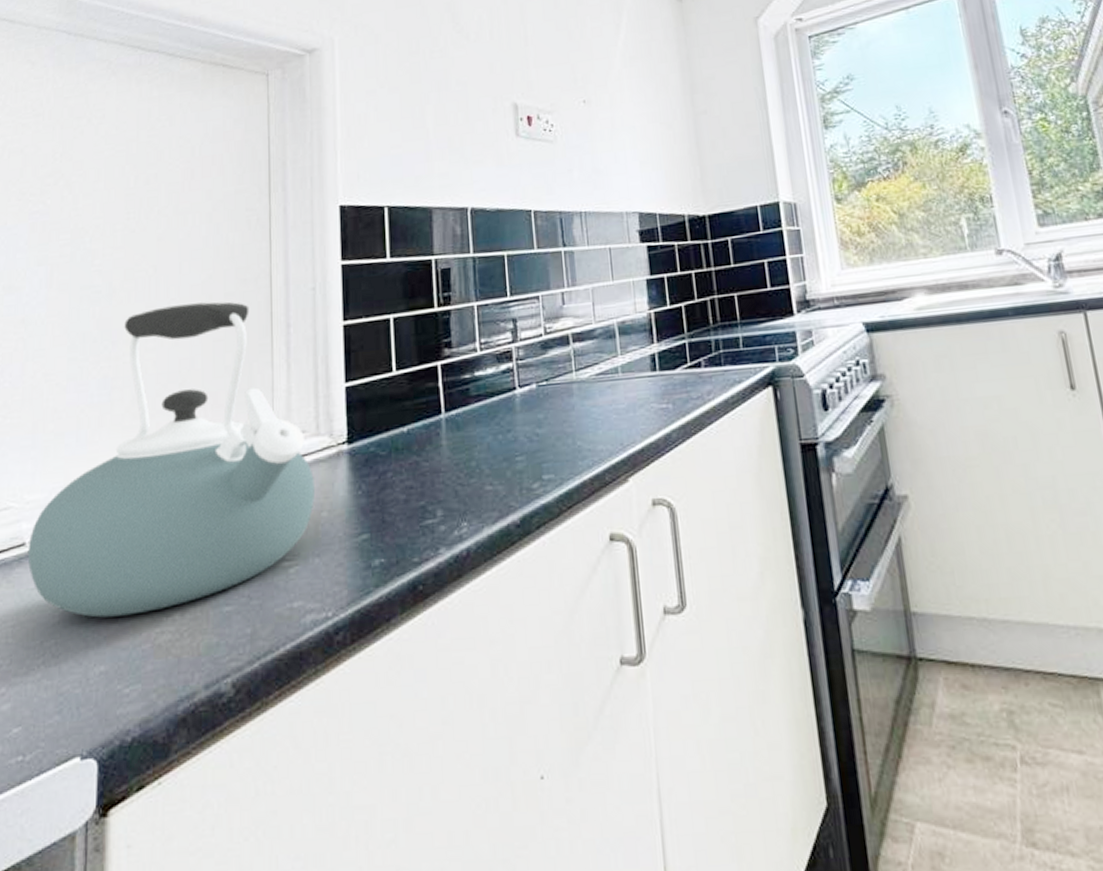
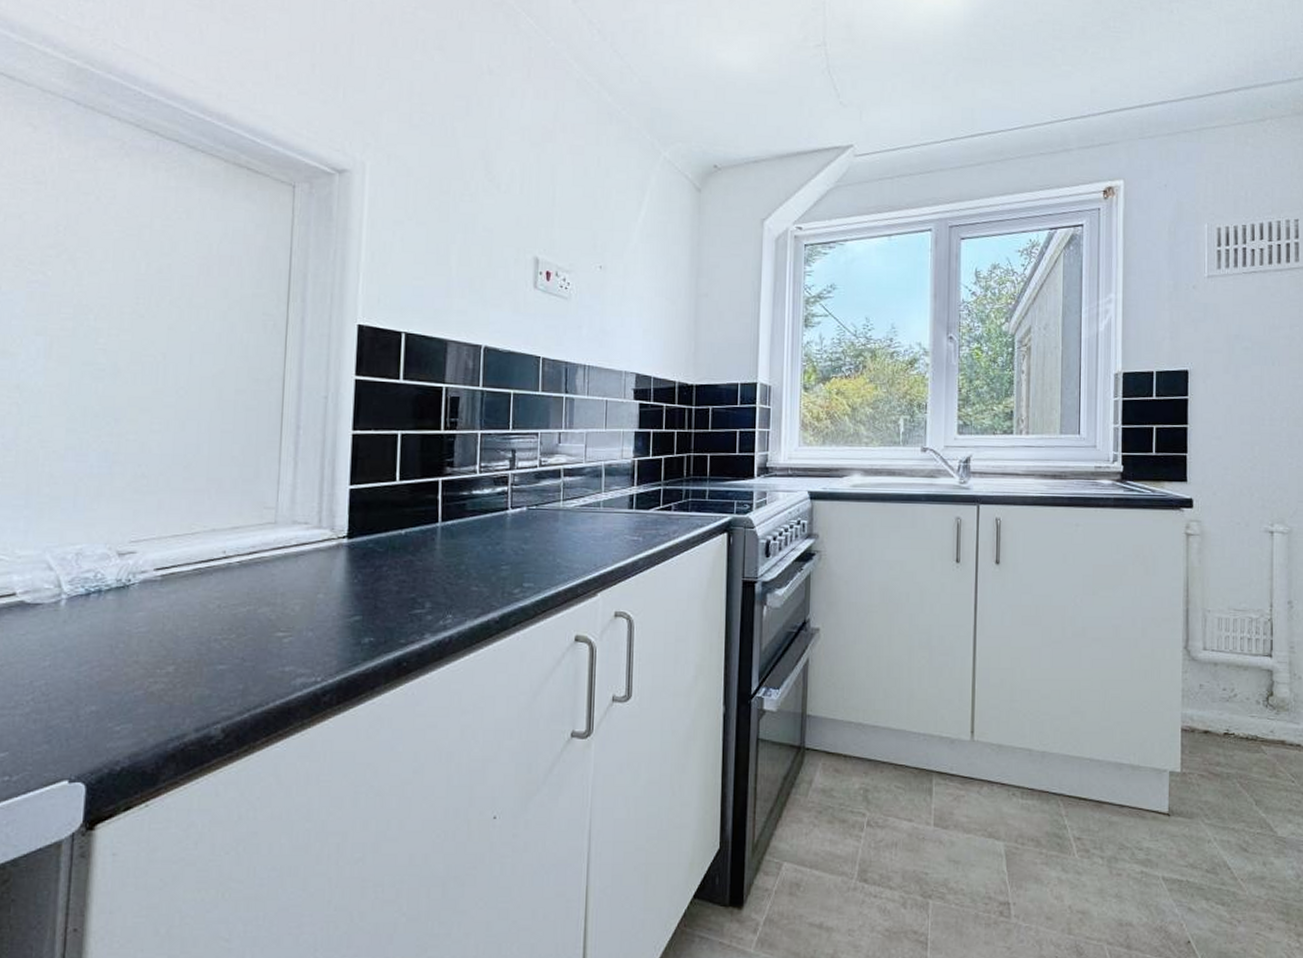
kettle: present [27,301,316,618] -> none [18,393,314,665]

